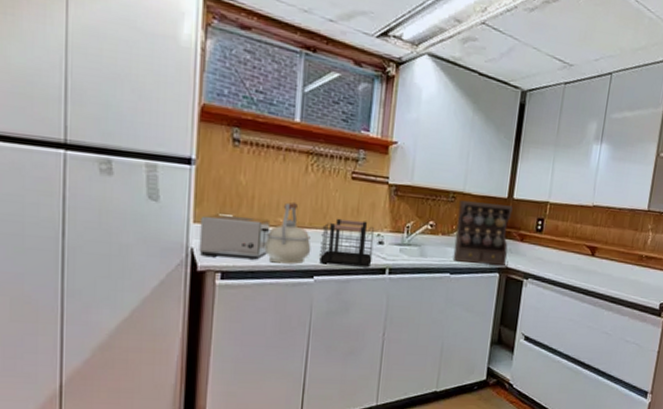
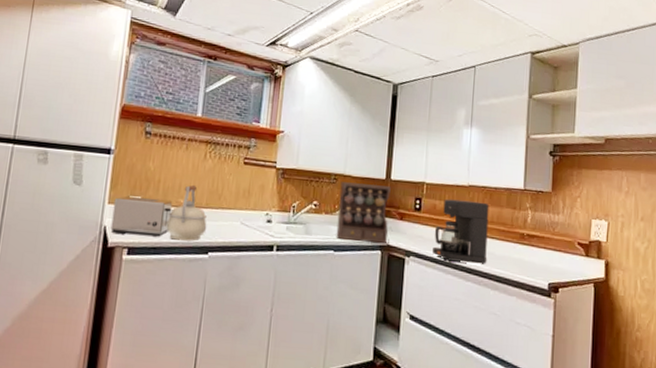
dish rack: present [319,218,375,268] -> none [214,199,264,245]
coffee maker: none [551,219,612,286] -> present [432,199,489,264]

